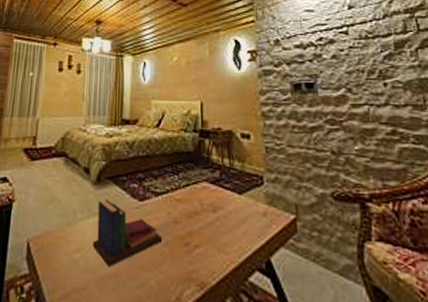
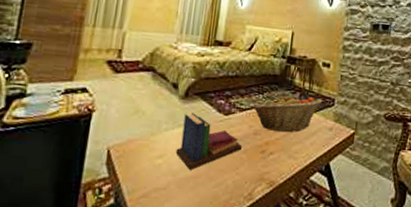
fruit basket: none [167,175,249,220] -> present [252,95,323,133]

